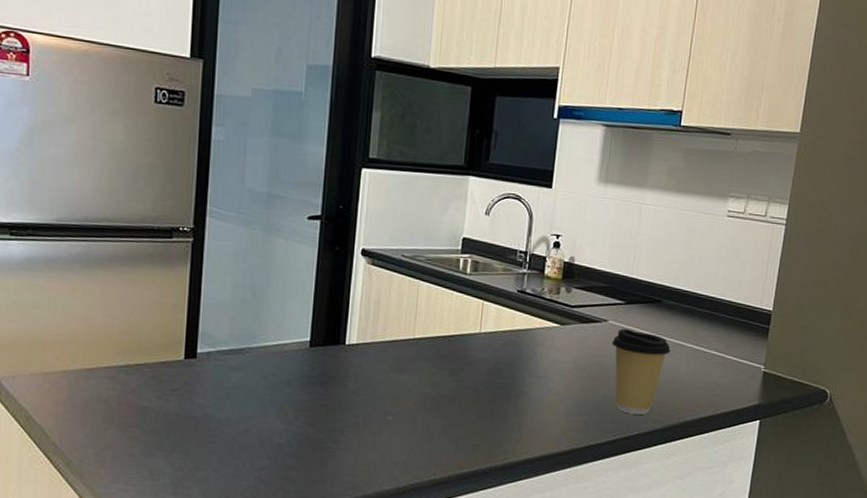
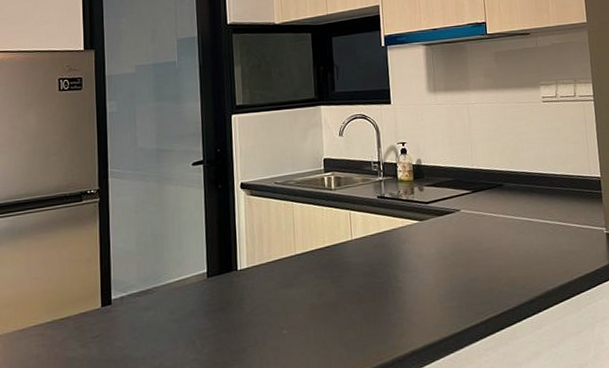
coffee cup: present [611,328,671,415] -> none [467,214,521,293]

